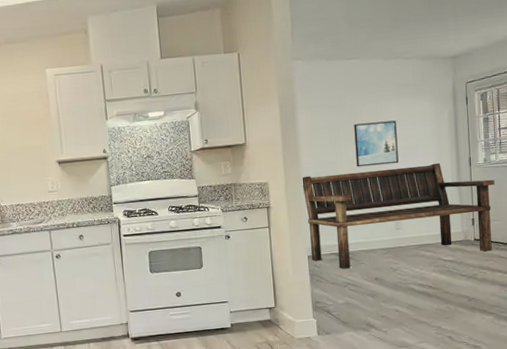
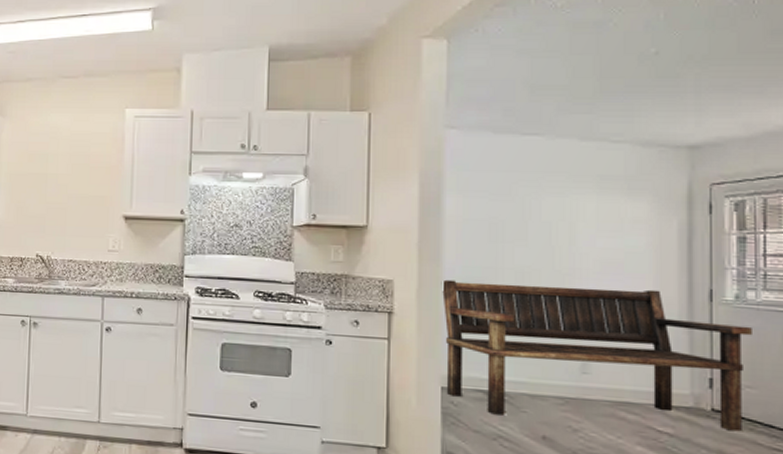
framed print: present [354,120,399,168] -> none [526,220,593,282]

